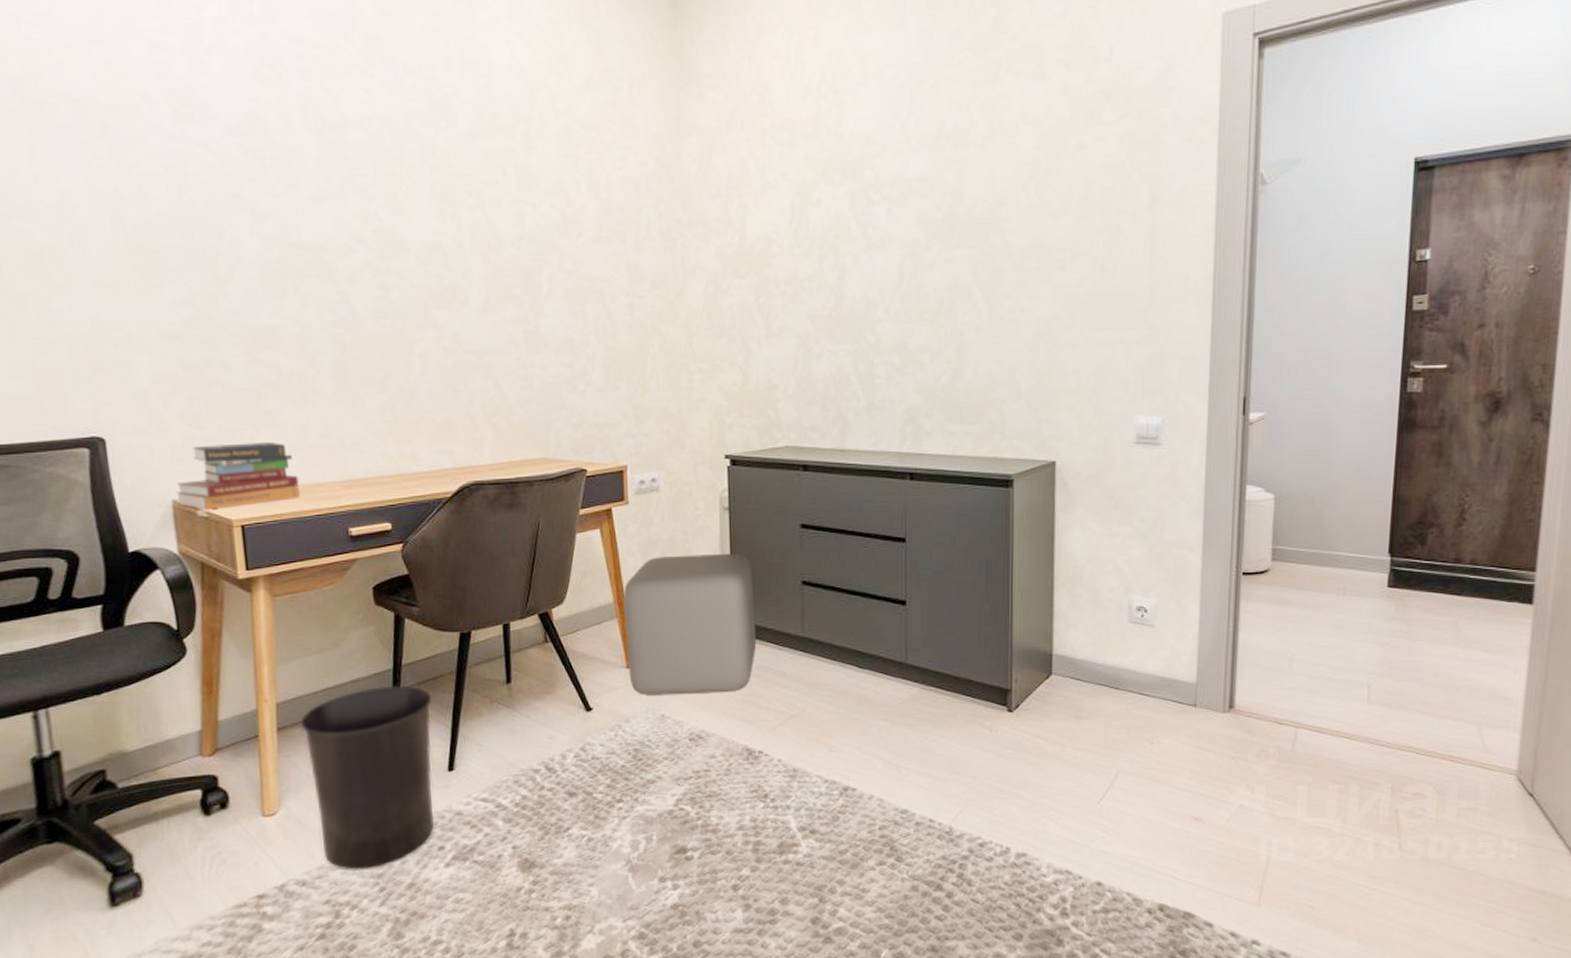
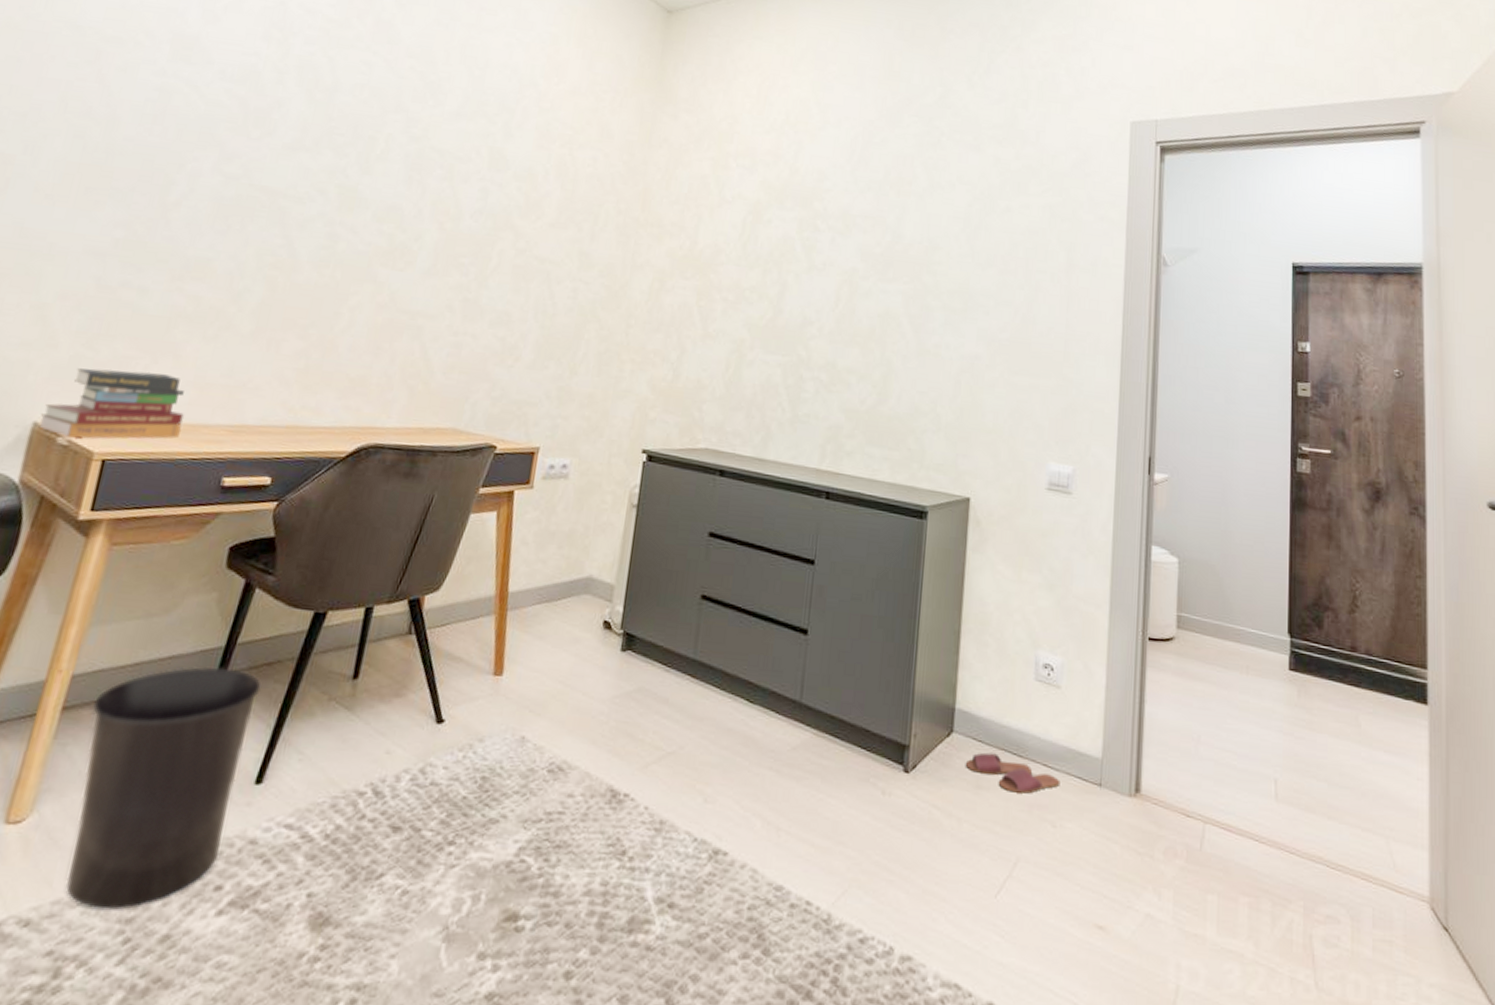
pouf: present [623,553,757,695] -> none [494,549,651,717]
slippers: none [1066,688,1156,719] -> present [966,752,1060,794]

